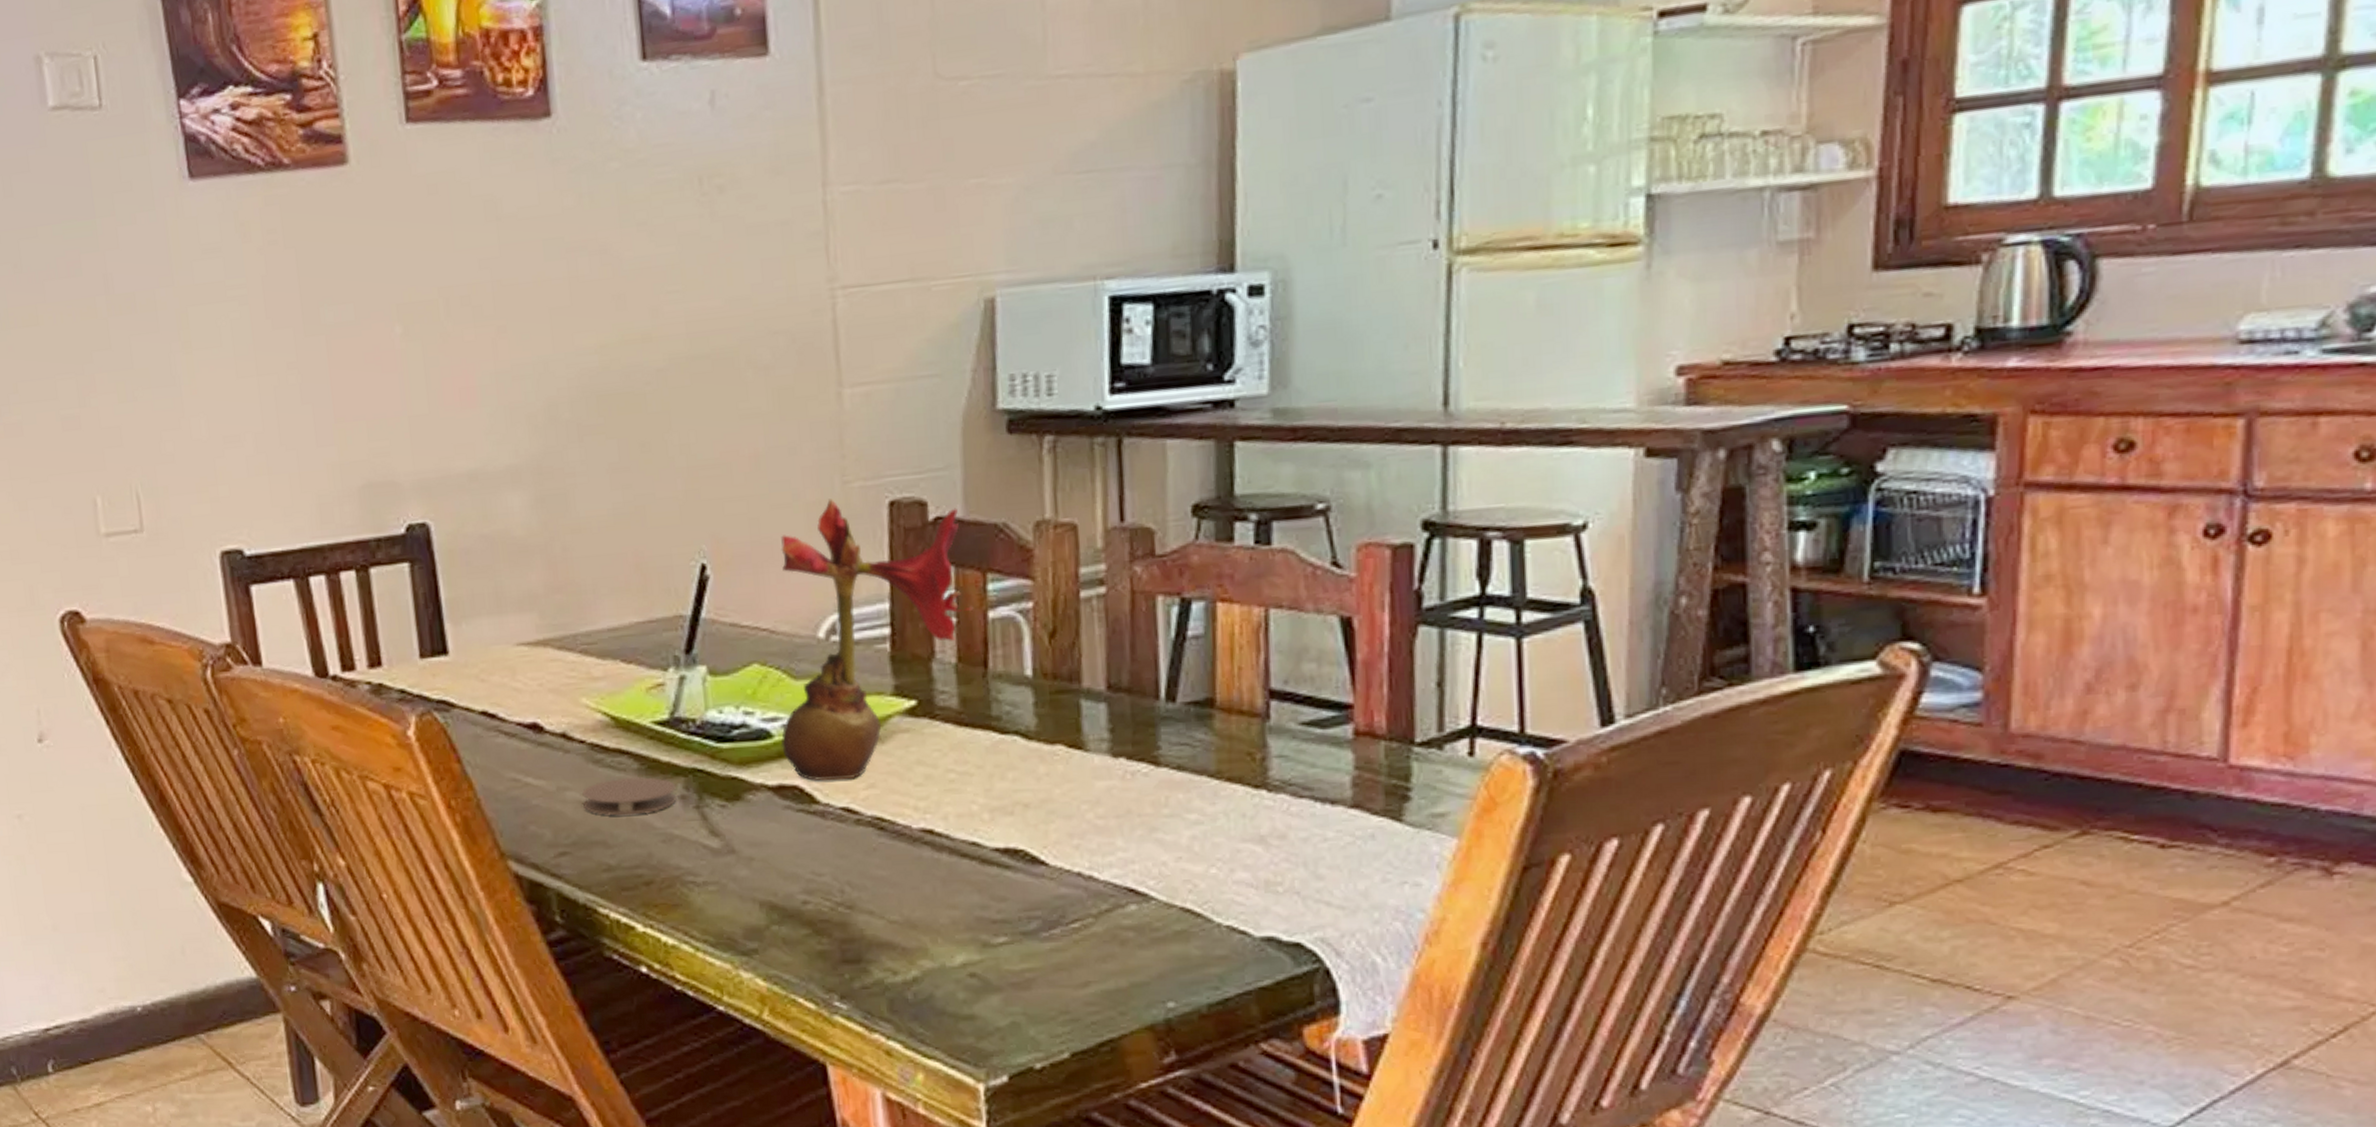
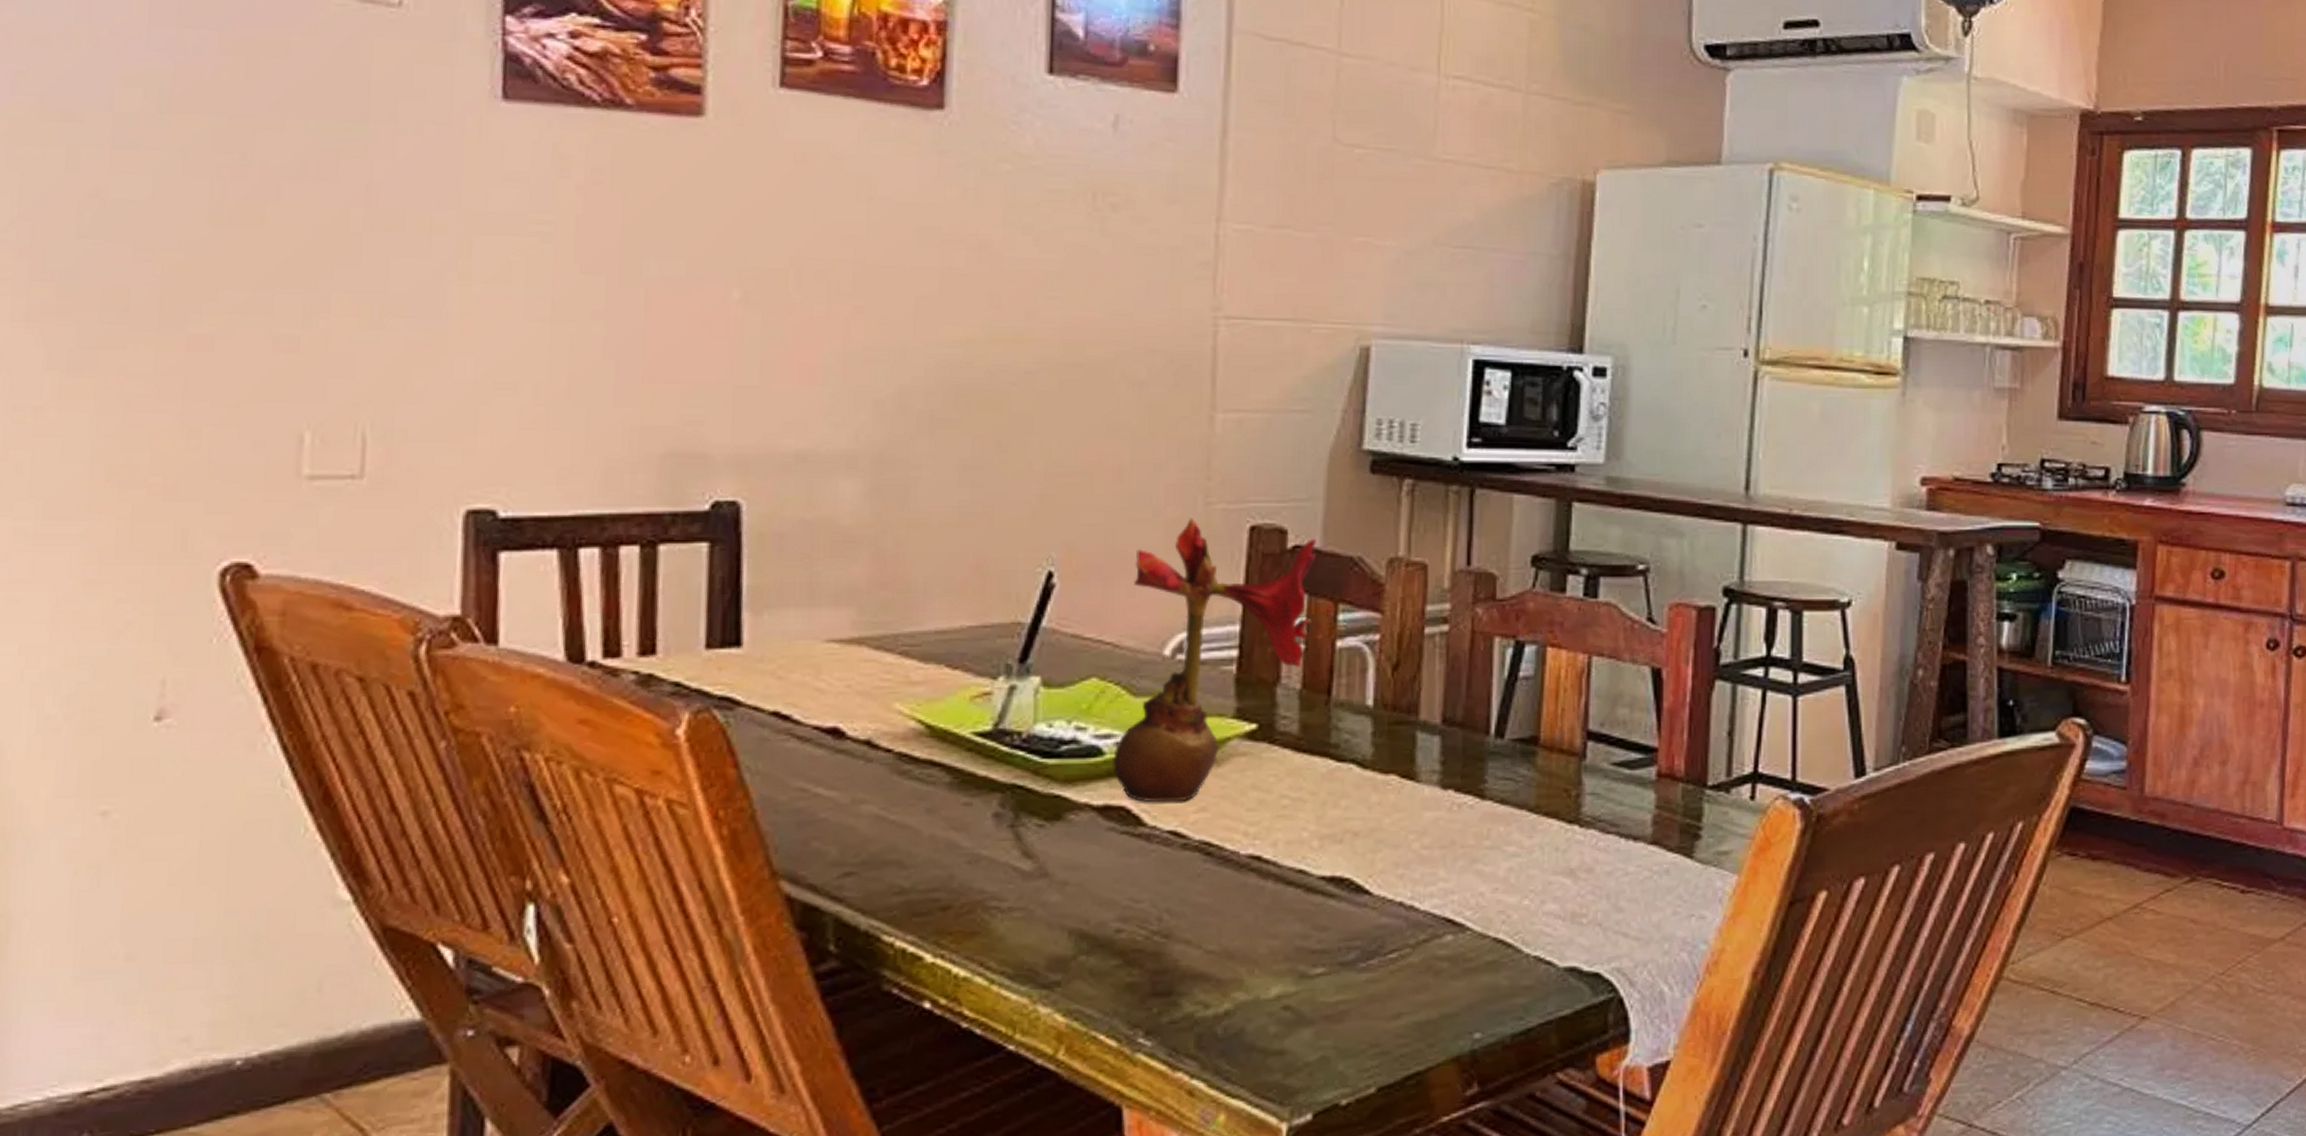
coaster: present [582,776,677,816] -> none [881,791,990,833]

